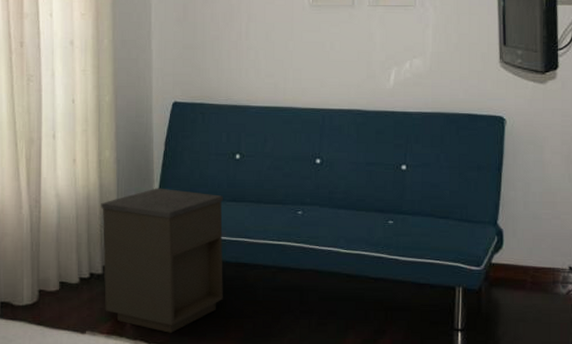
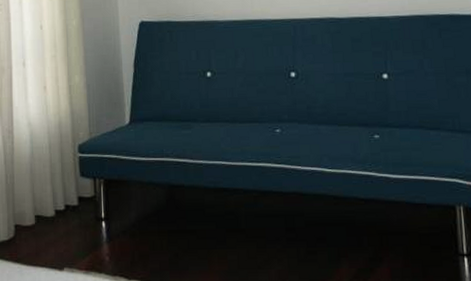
nightstand: present [101,188,223,333] -> none [73,111,204,267]

